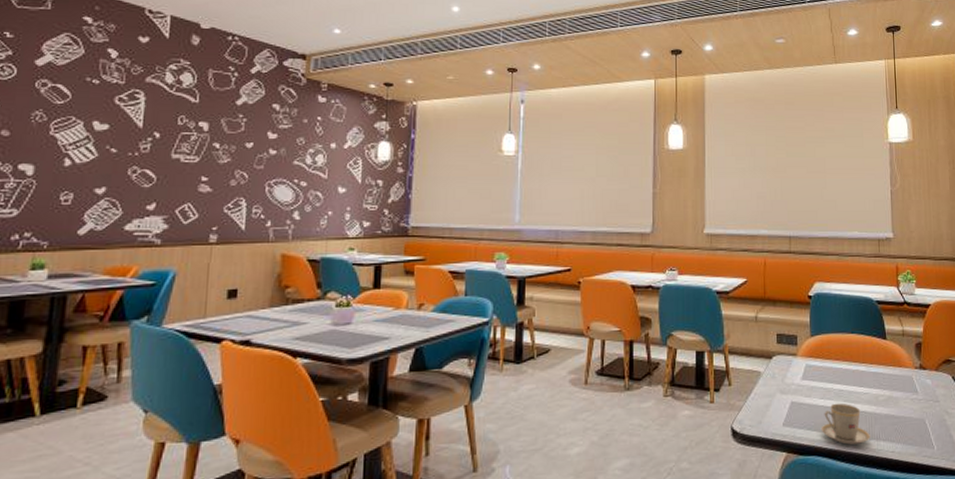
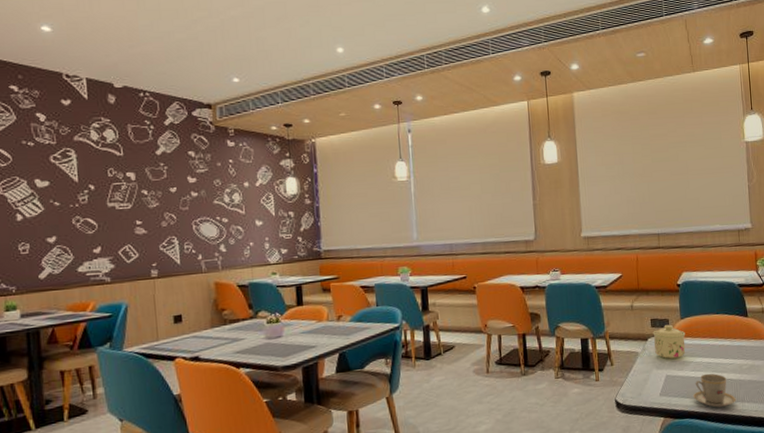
sugar bowl: none [778,342,816,383] -> present [653,324,686,359]

